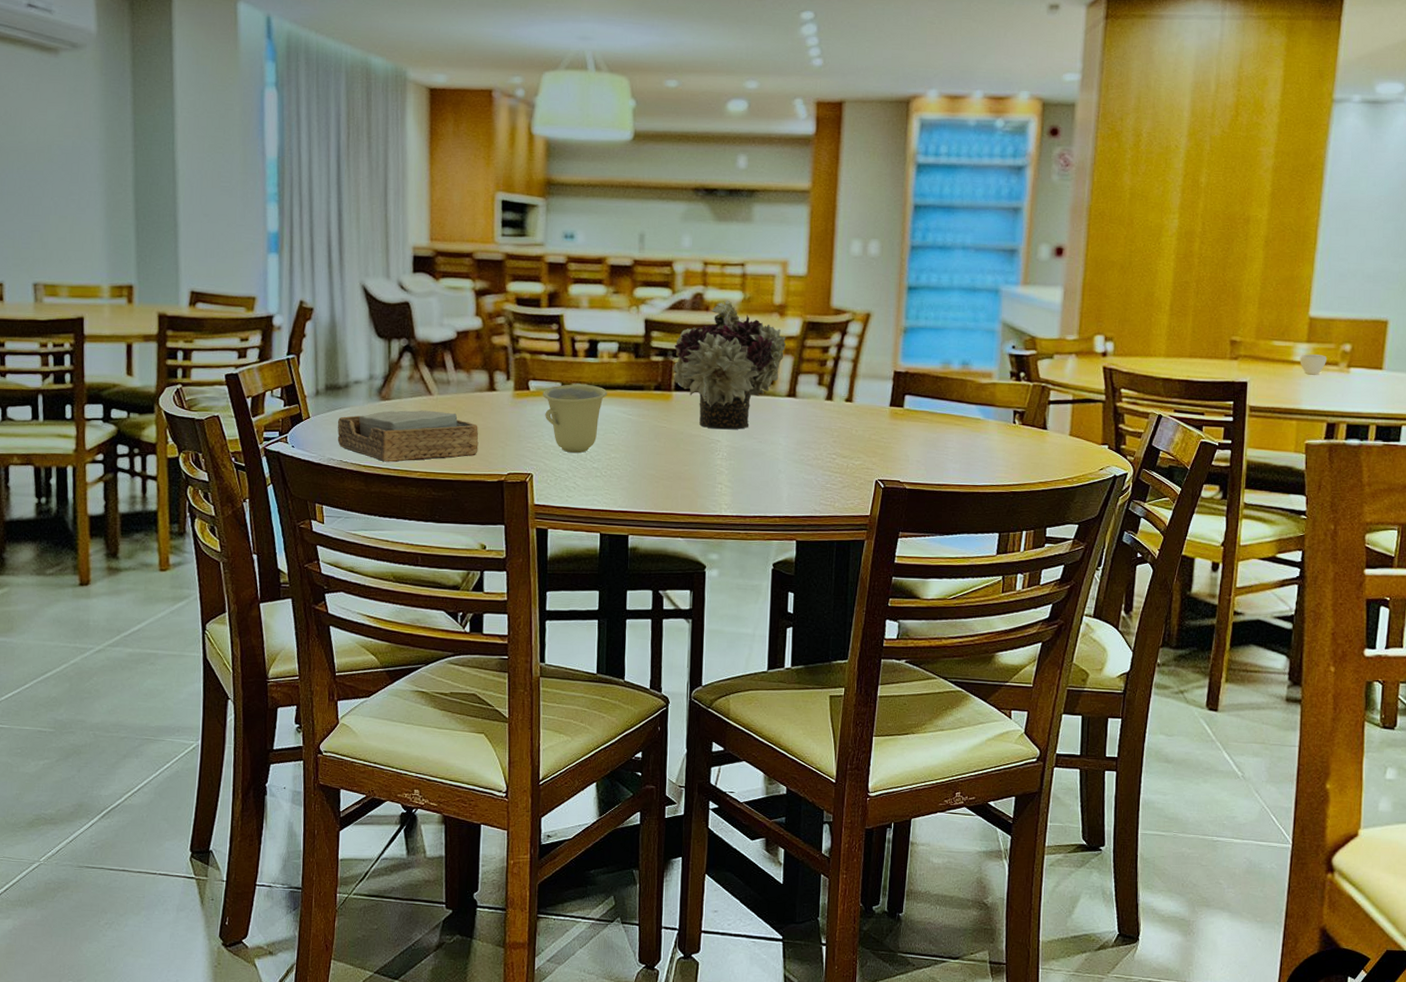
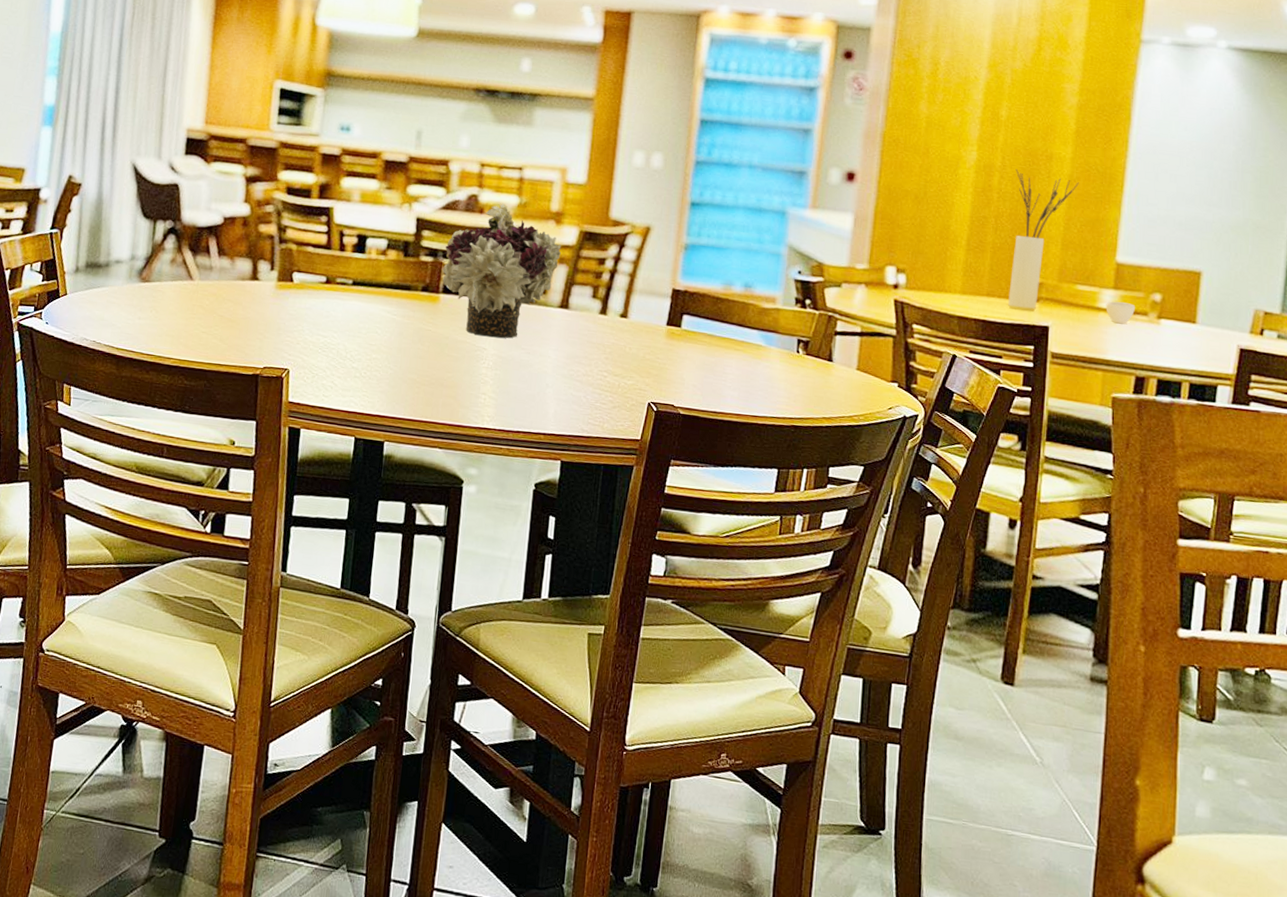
napkin holder: present [337,410,479,463] -> none [92,293,237,348]
cup: present [543,384,608,454] -> none [306,279,373,351]
vase: none [1209,233,1275,370] -> present [1008,168,1079,313]

